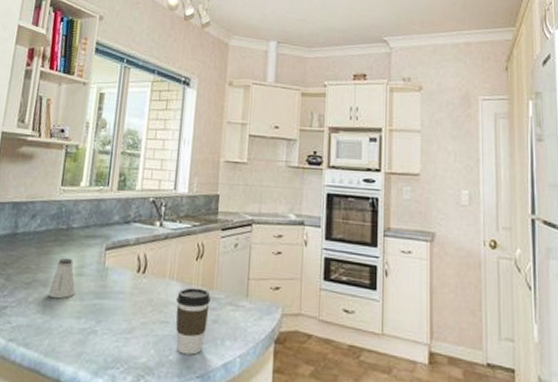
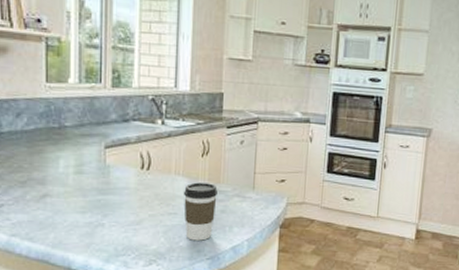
saltshaker: present [48,258,75,299] -> none [47,156,77,196]

